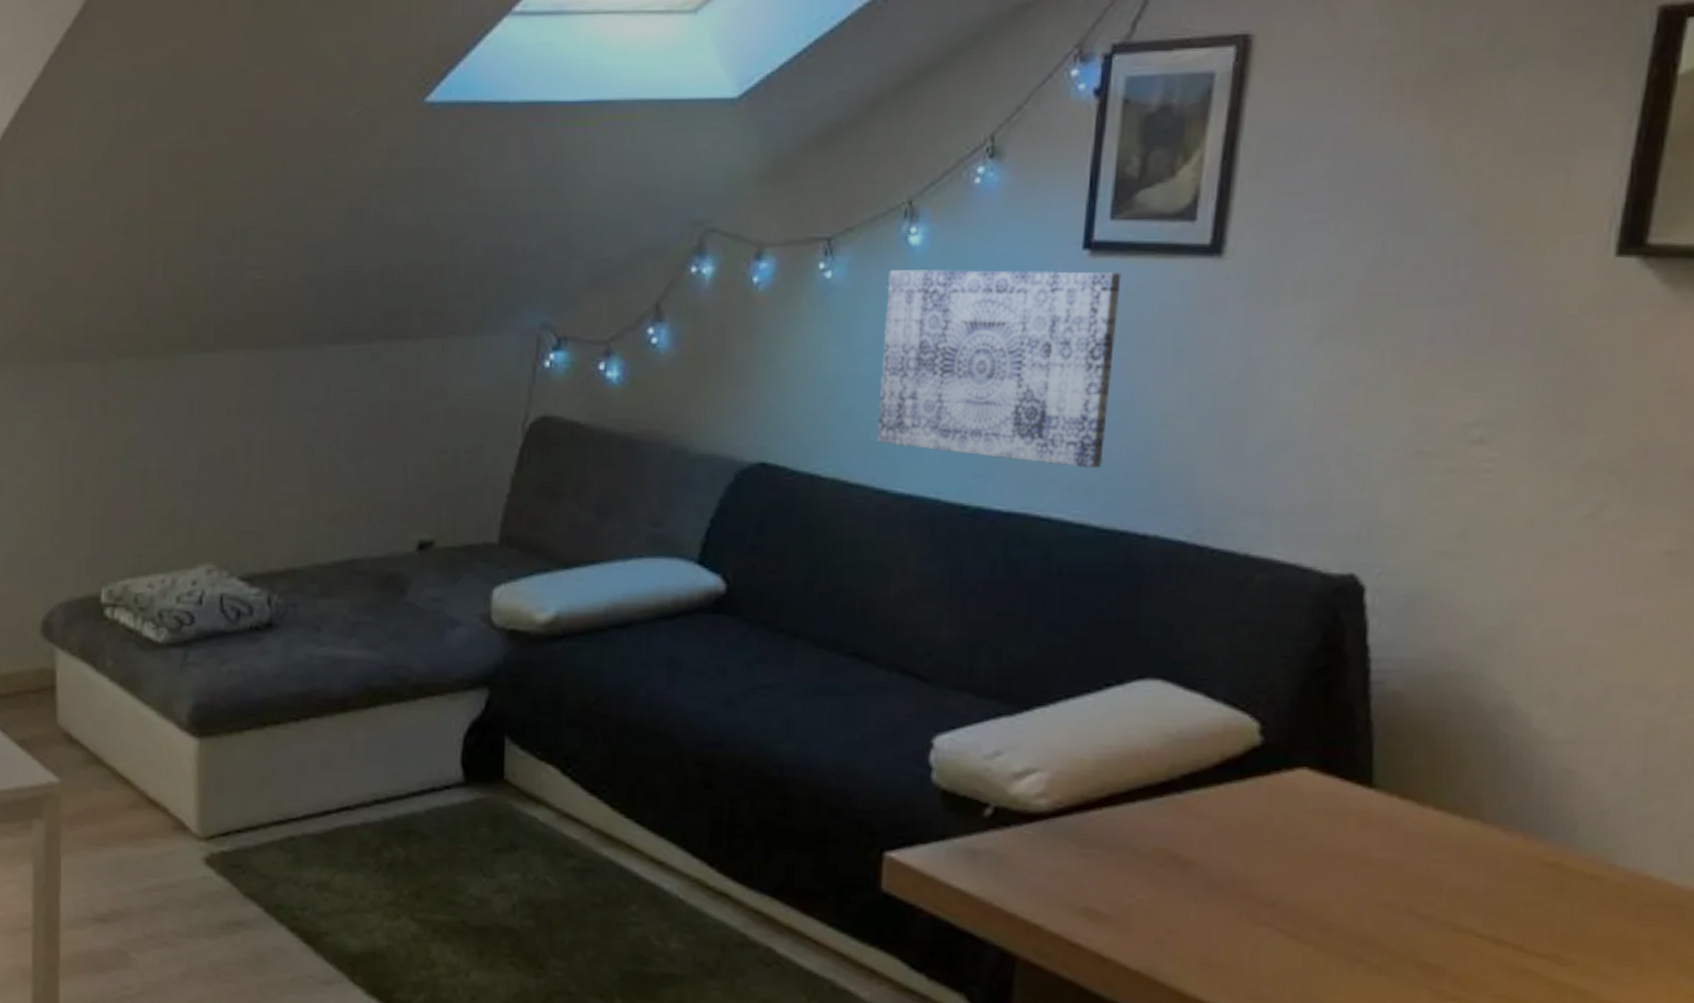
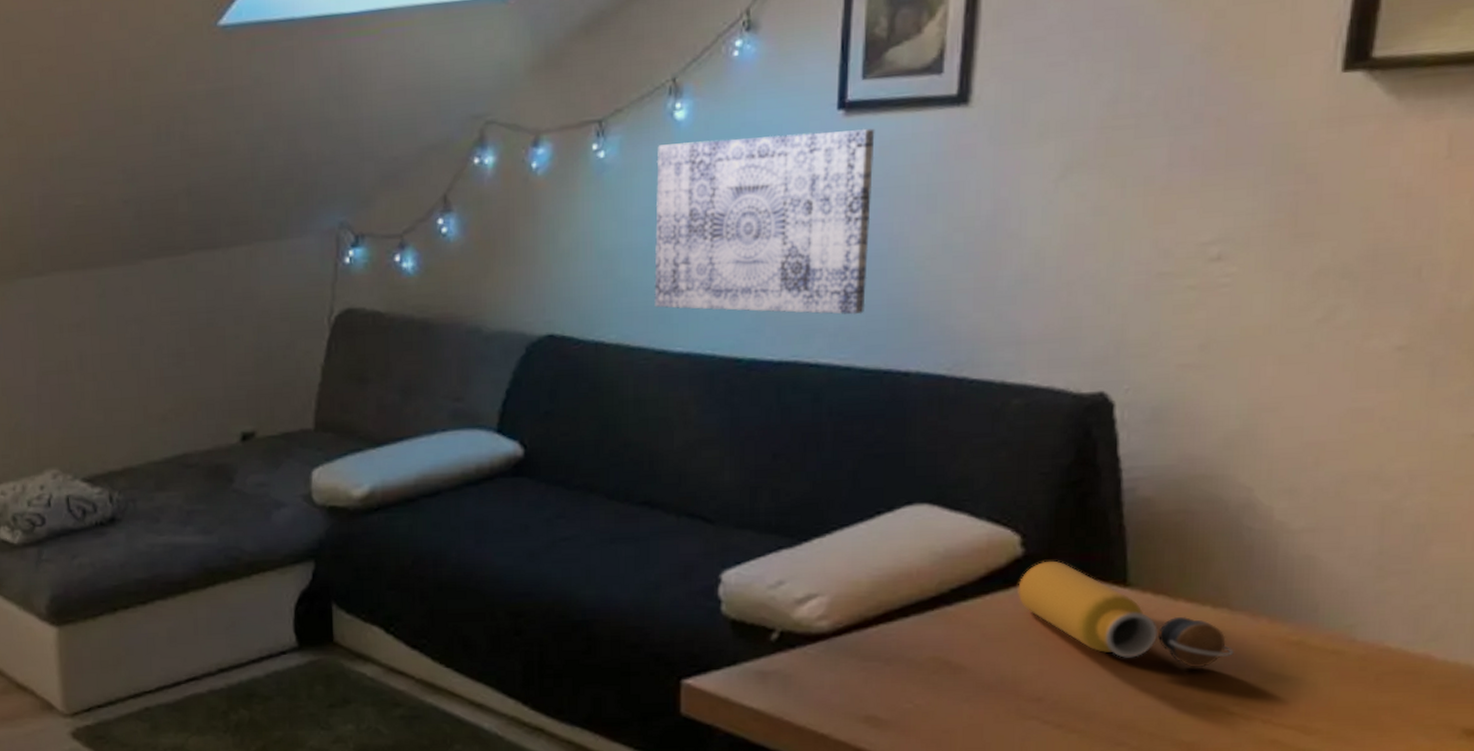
water bottle: none [1254,752,1485,883] -> present [1018,560,1234,668]

